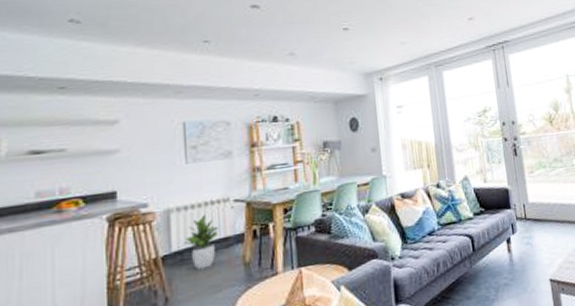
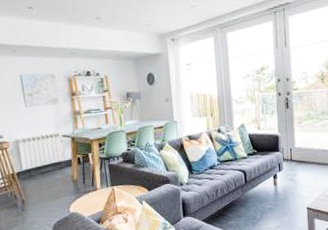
potted plant: present [184,214,219,270] -> none [30,145,53,183]

